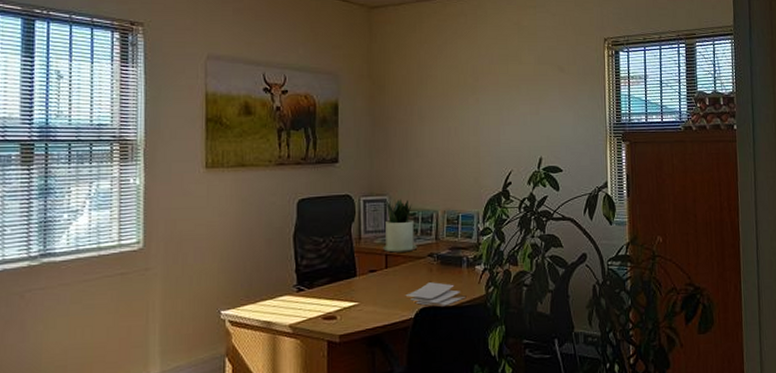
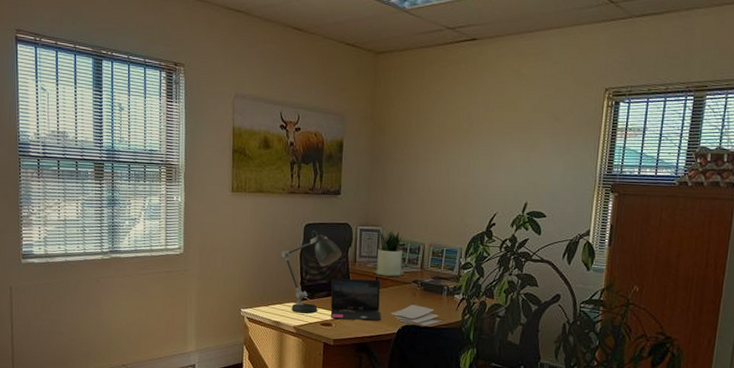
desk lamp: none [270,206,345,308] -> present [281,230,343,314]
laptop: none [333,257,396,311] -> present [330,278,382,322]

